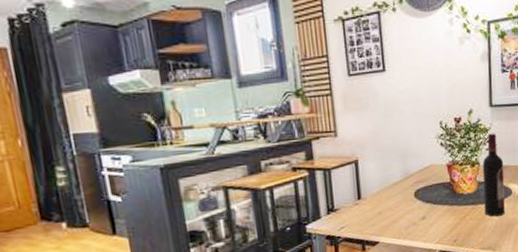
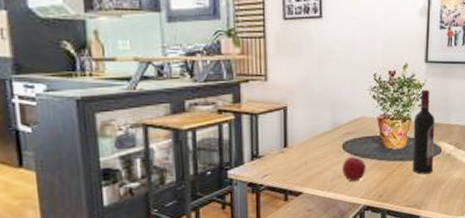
apple: none [416,204,439,229] -> present [343,157,366,182]

